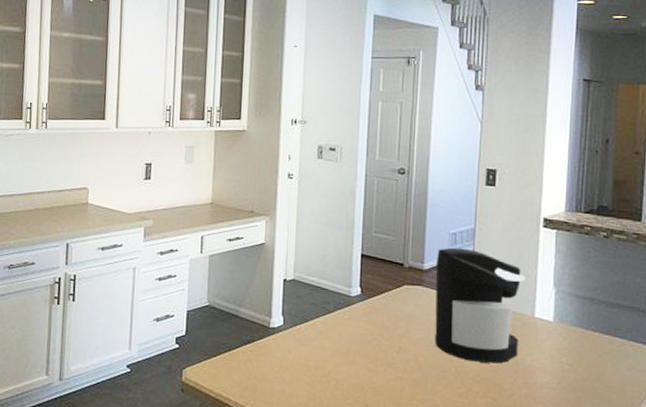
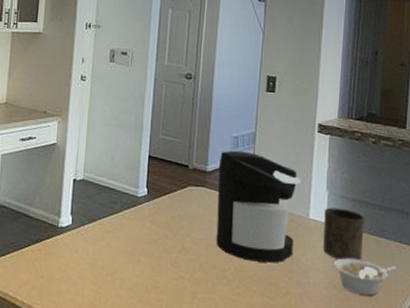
cup: none [551,305,597,361] -> present [323,207,366,261]
legume: none [562,358,633,397] -> present [333,258,397,296]

